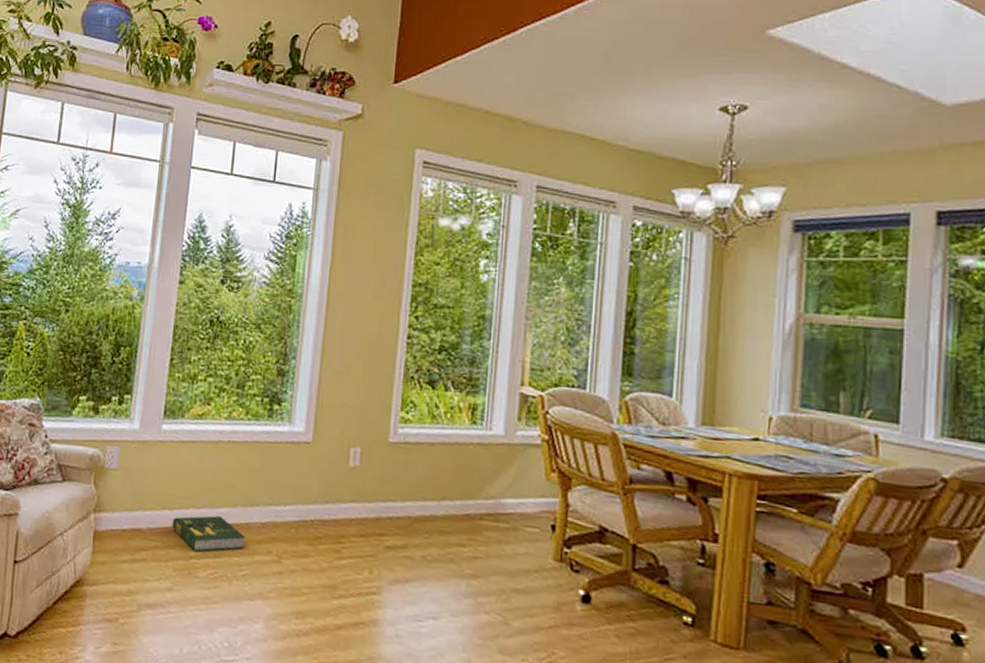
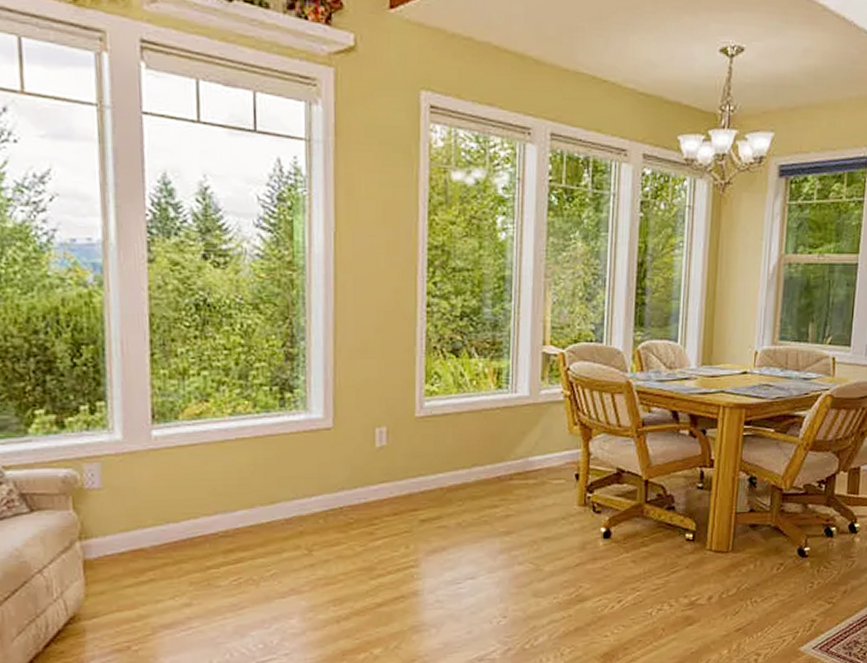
book: present [172,515,245,552] -> none [180,520,268,560]

